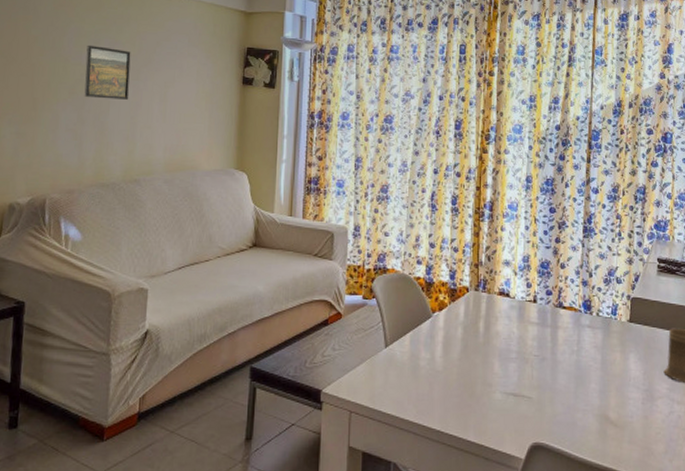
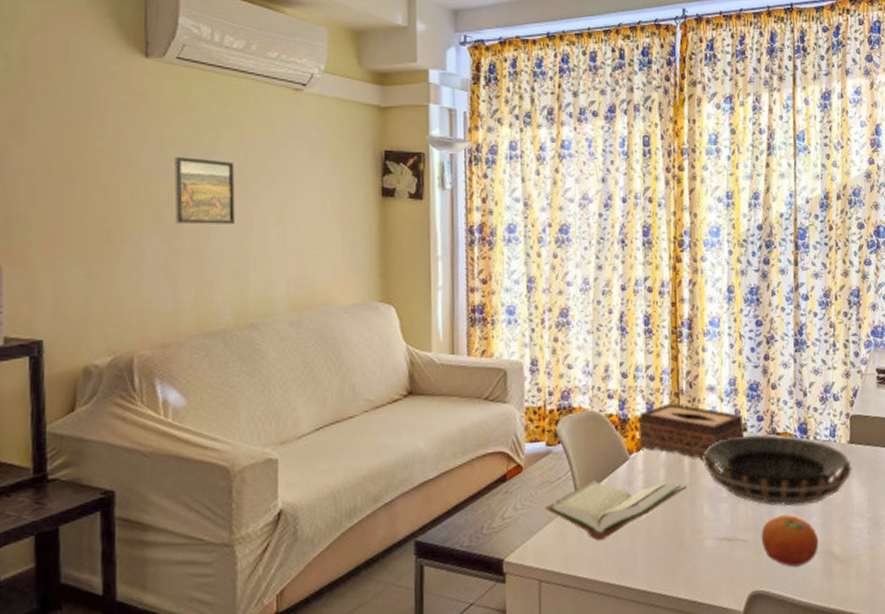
book: none [358,331,480,383] -> present [545,479,687,540]
tissue box: none [441,272,535,329] -> present [638,403,745,464]
decorative bowl: none [496,306,630,373] -> present [703,435,852,507]
fruit: none [544,379,596,426] -> present [761,515,819,567]

